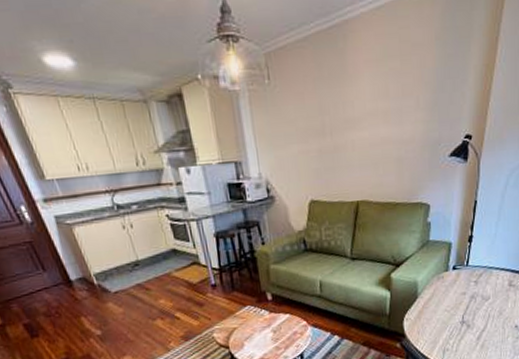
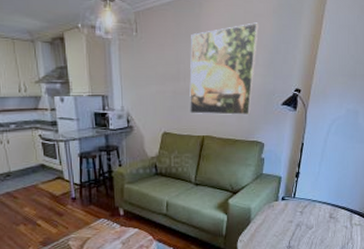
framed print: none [335,54,418,176] -> present [189,22,258,116]

